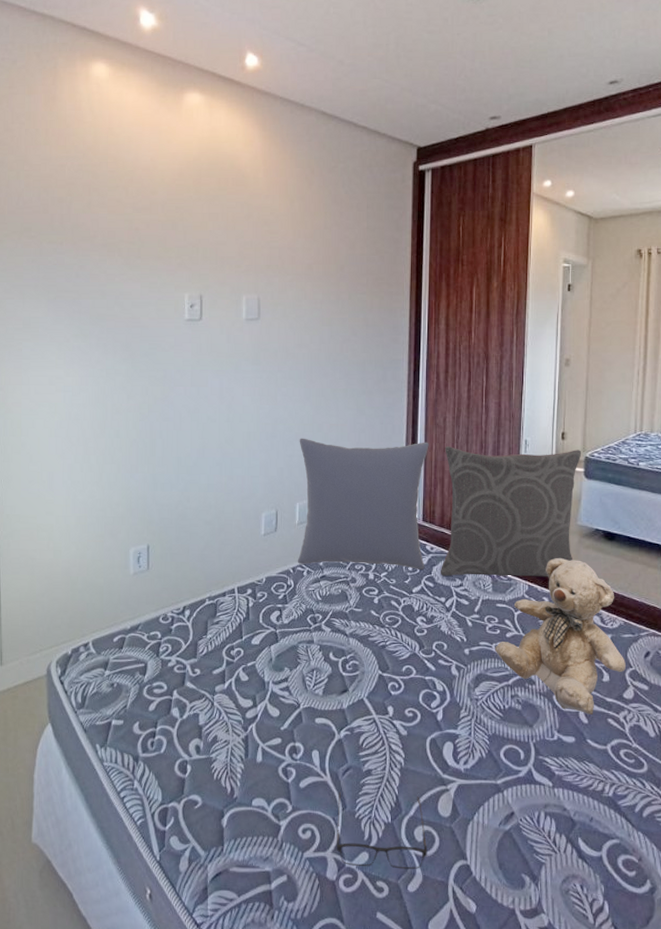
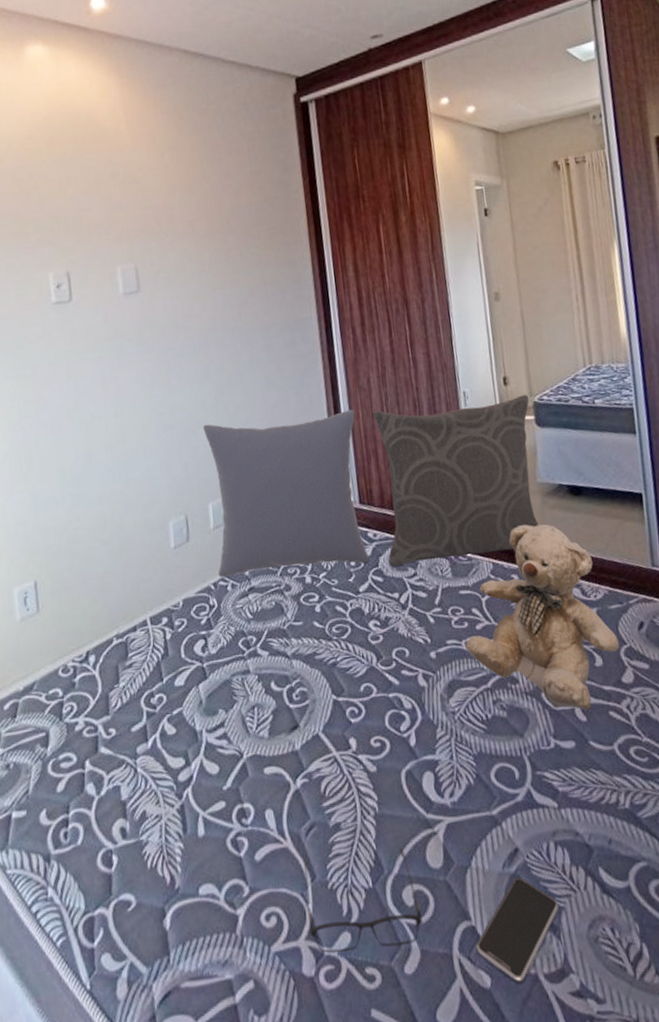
smartphone: none [467,834,541,915] -> present [475,877,560,985]

